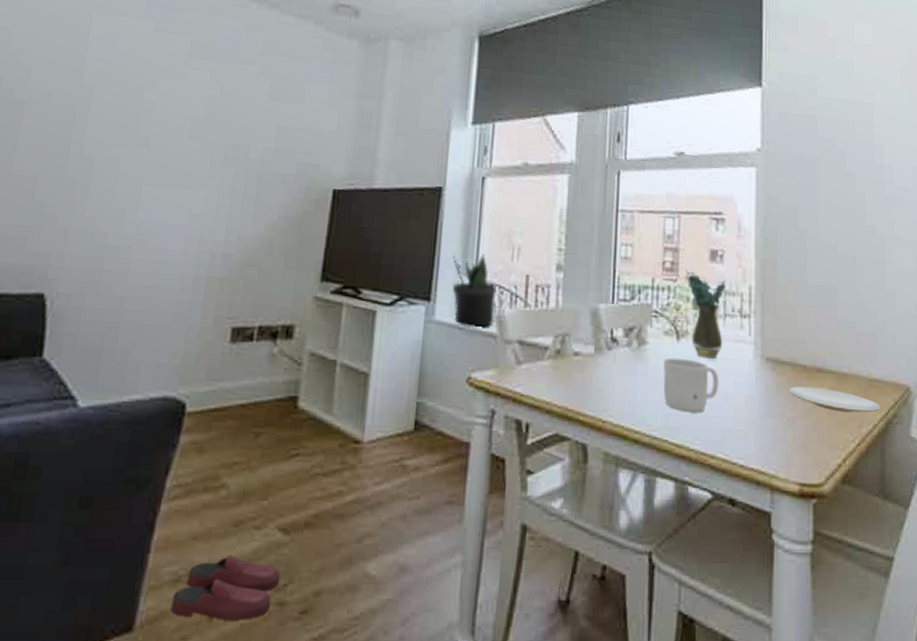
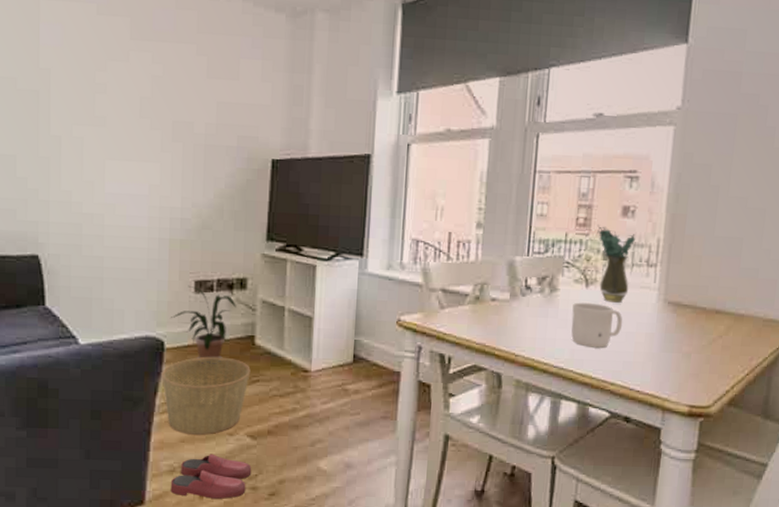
basket: none [177,423,290,529] -> present [161,356,251,435]
house plant: none [198,333,279,434] -> present [171,285,236,365]
planter: present [453,254,497,329] -> none [382,214,422,280]
plate: present [789,386,880,413] -> none [687,326,772,348]

